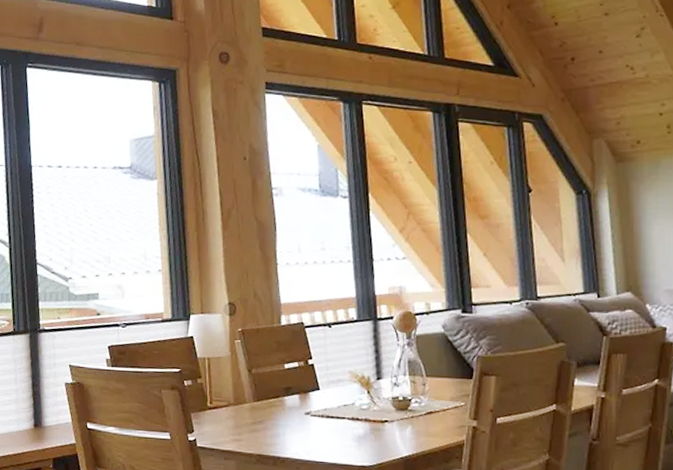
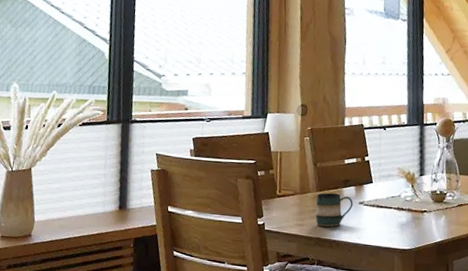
mug: none [254,402,298,442] -> present [315,192,353,227]

